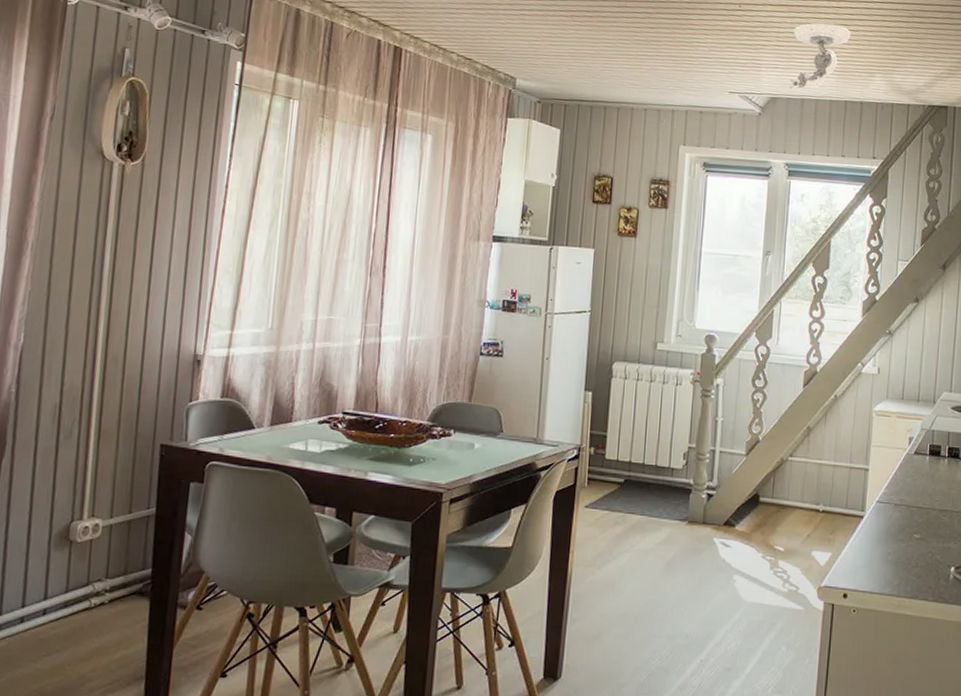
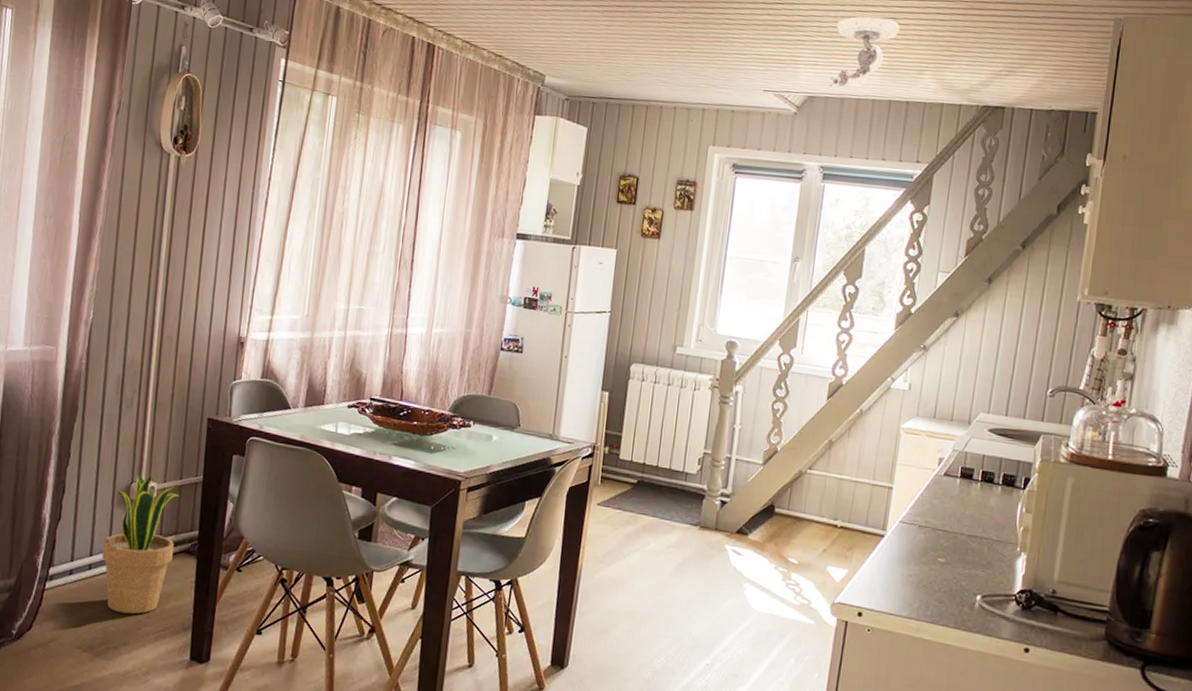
potted plant: none [35,511,132,669] -> present [101,475,183,615]

